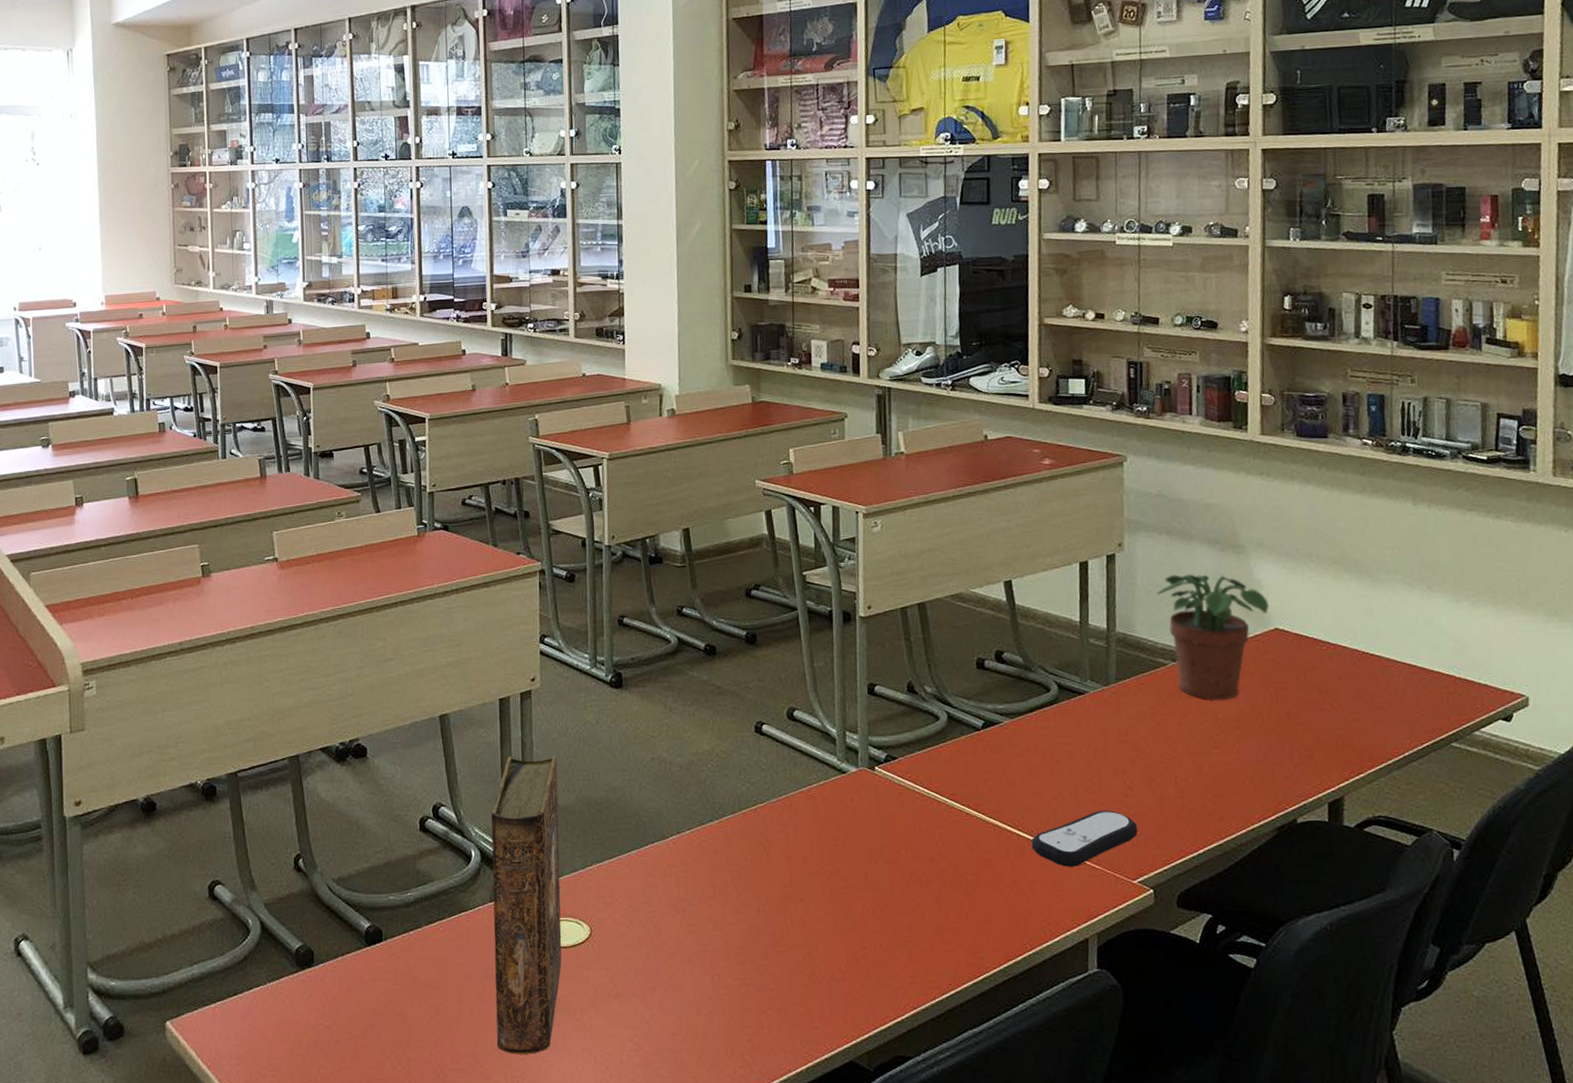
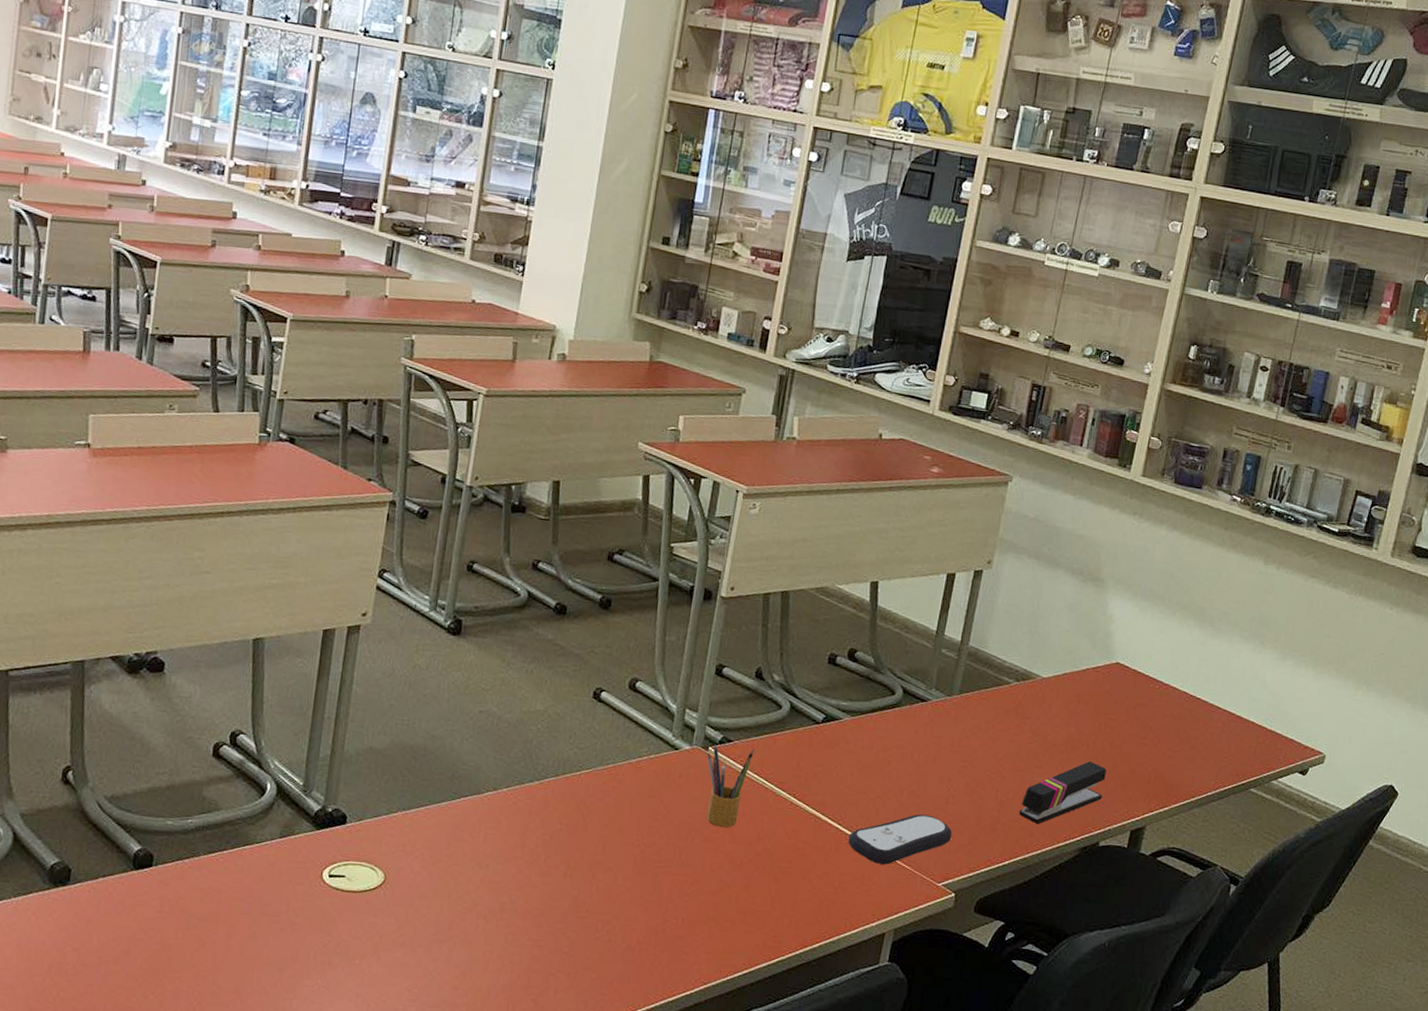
book: present [491,755,562,1054] -> none [264,691,378,995]
pencil box: none [875,763,920,846] -> present [707,744,755,827]
potted plant: present [1157,574,1270,700] -> none [1014,598,1116,724]
stapler: none [1203,735,1290,807] -> present [1018,761,1106,824]

